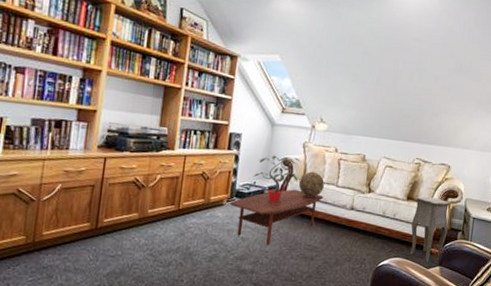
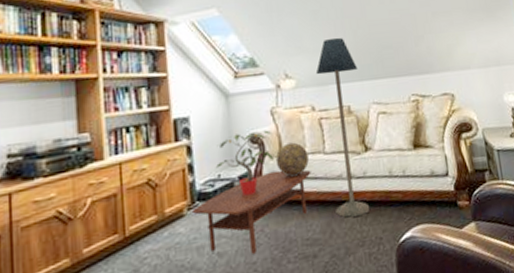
floor lamp: none [335,99,379,239] -> present [315,37,370,218]
side table: present [410,196,451,262] -> none [422,137,474,221]

